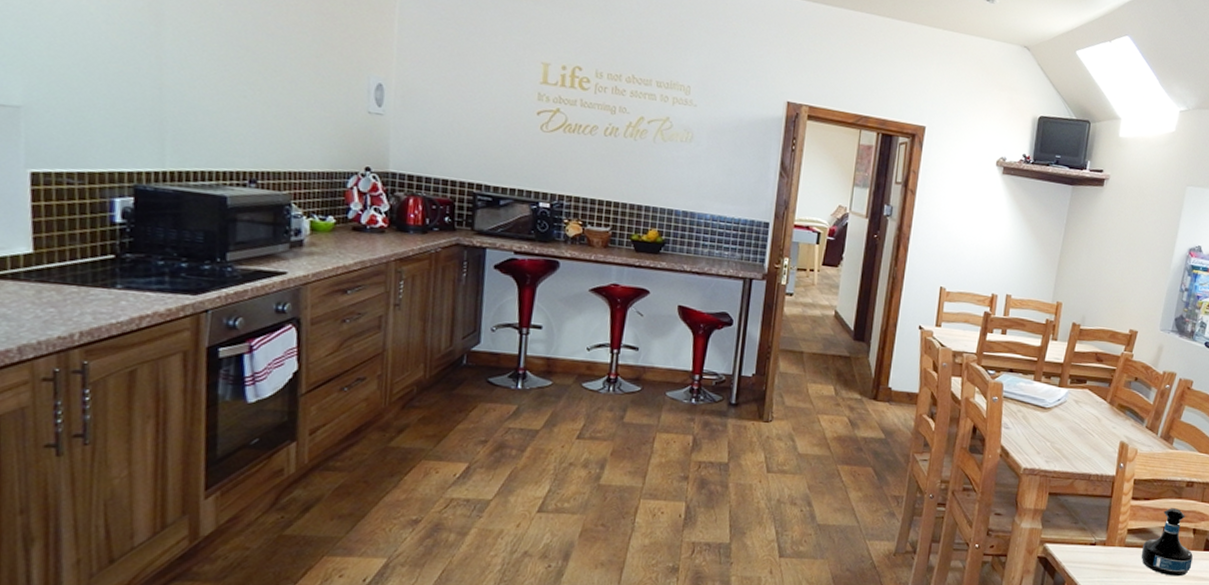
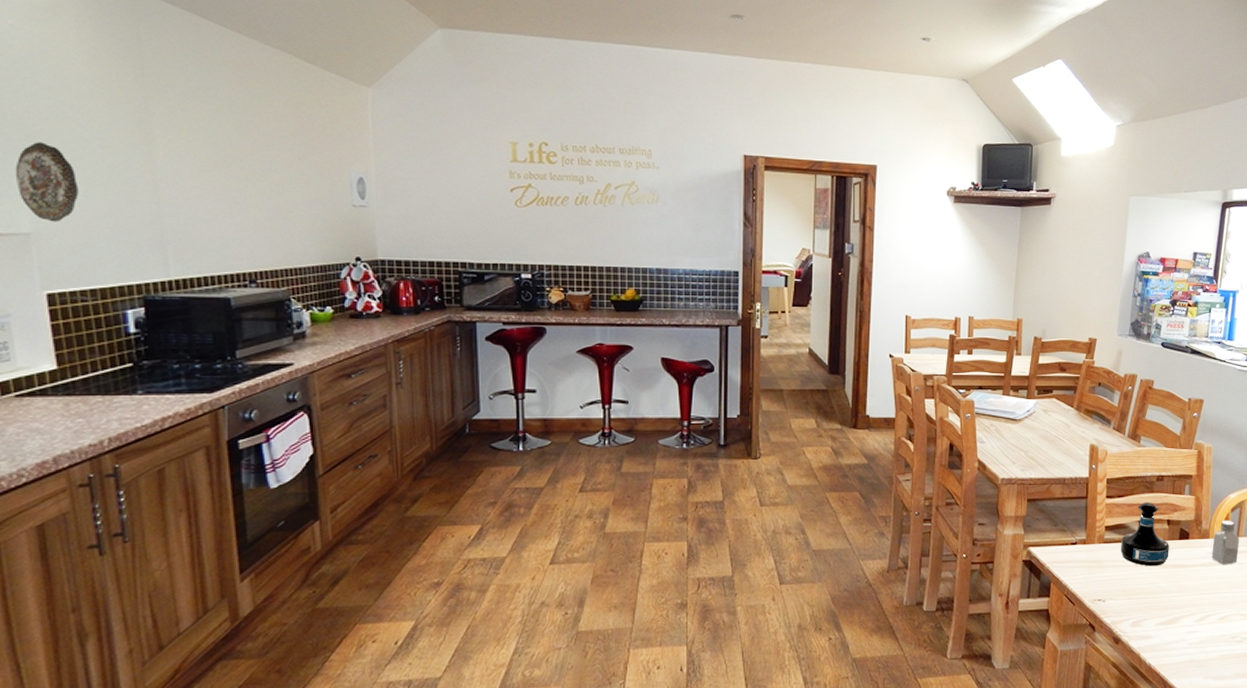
decorative plate: none [11,10,78,98] -> present [15,142,79,222]

